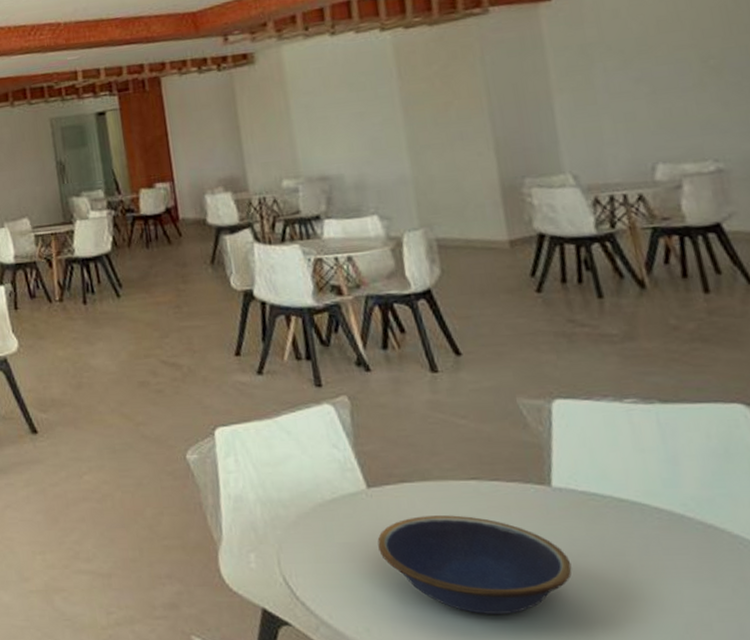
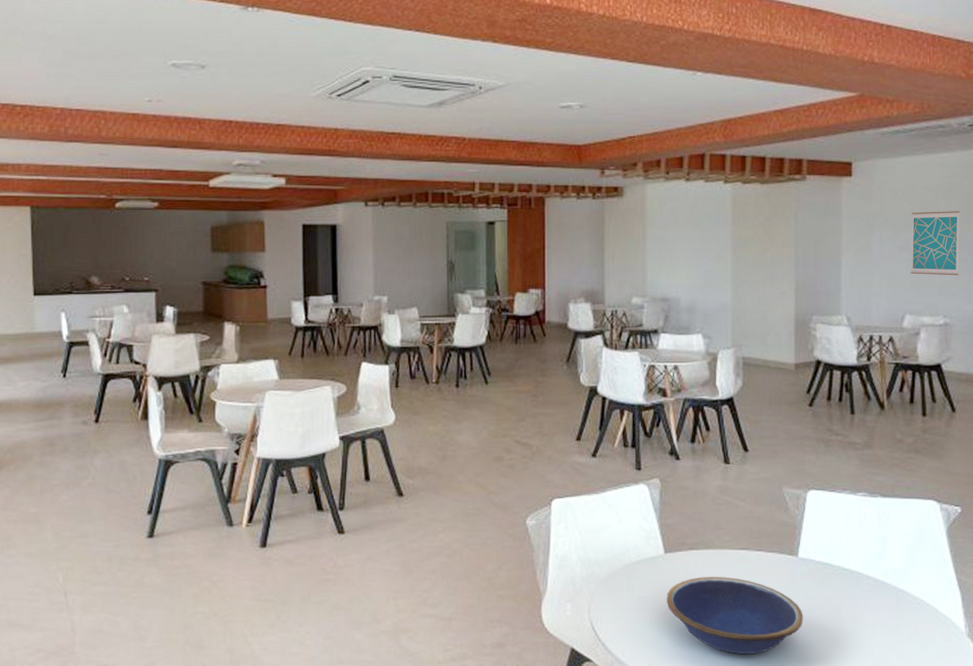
wall art: none [644,23,727,112] -> present [910,211,960,276]

